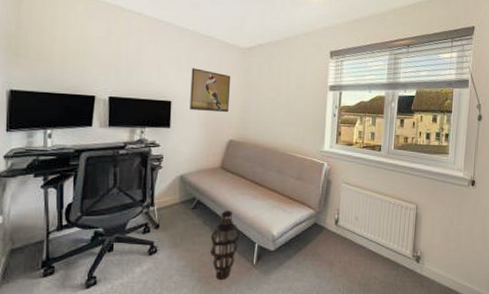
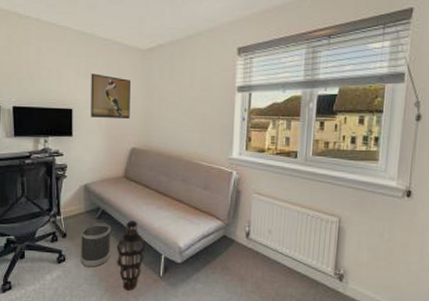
wastebasket: none [173,213,206,258] -> present [81,223,111,268]

